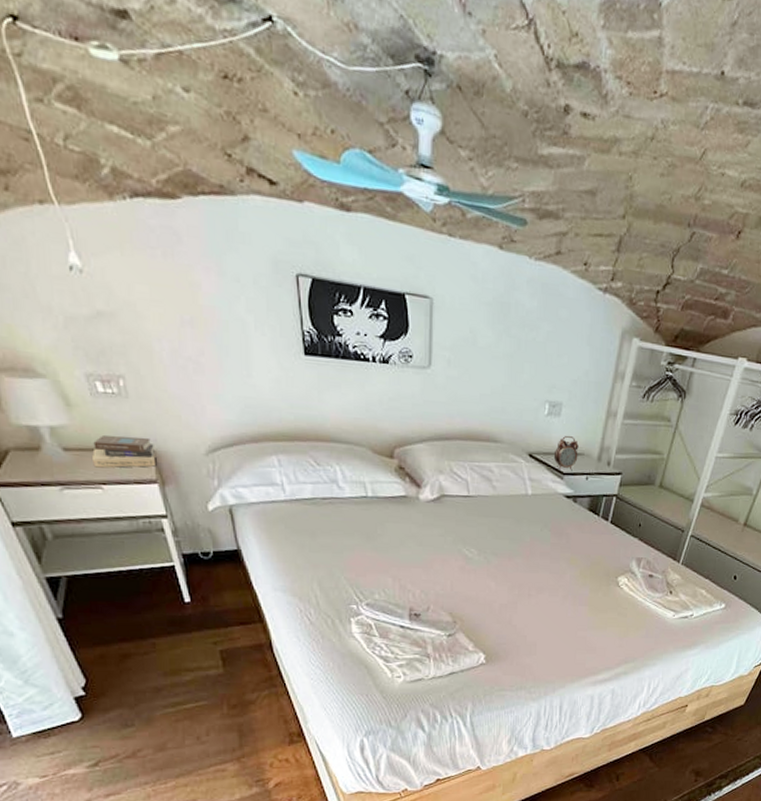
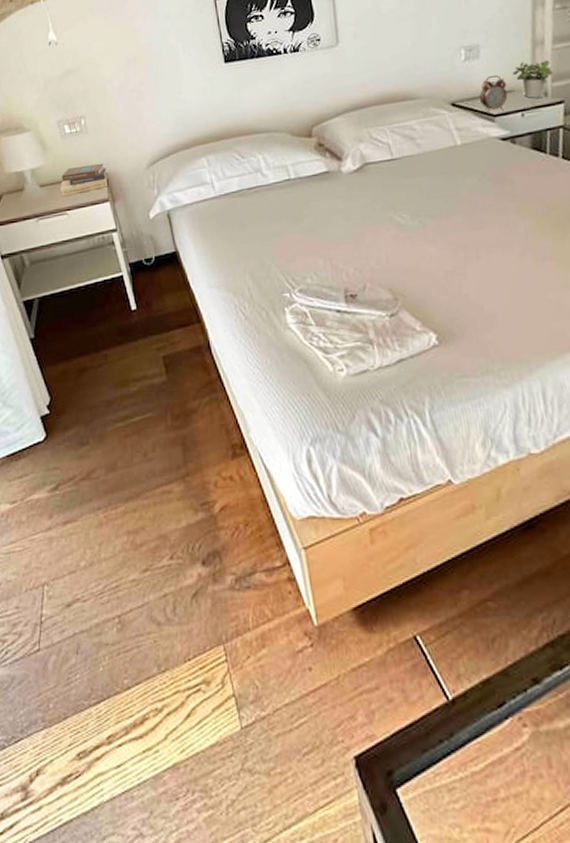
potted plant: none [585,429,619,466] -> present [512,59,554,99]

